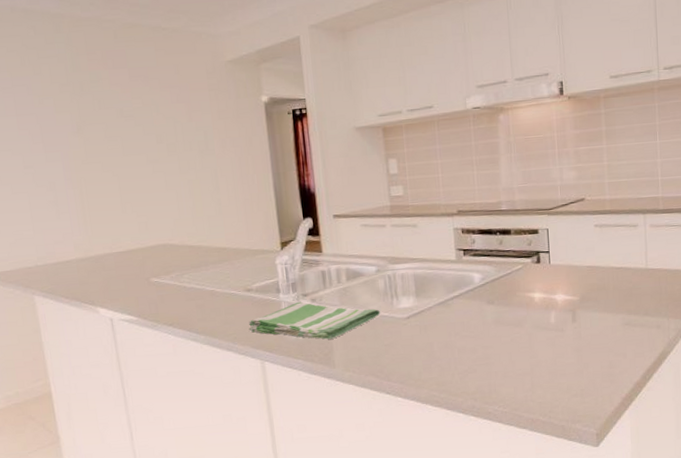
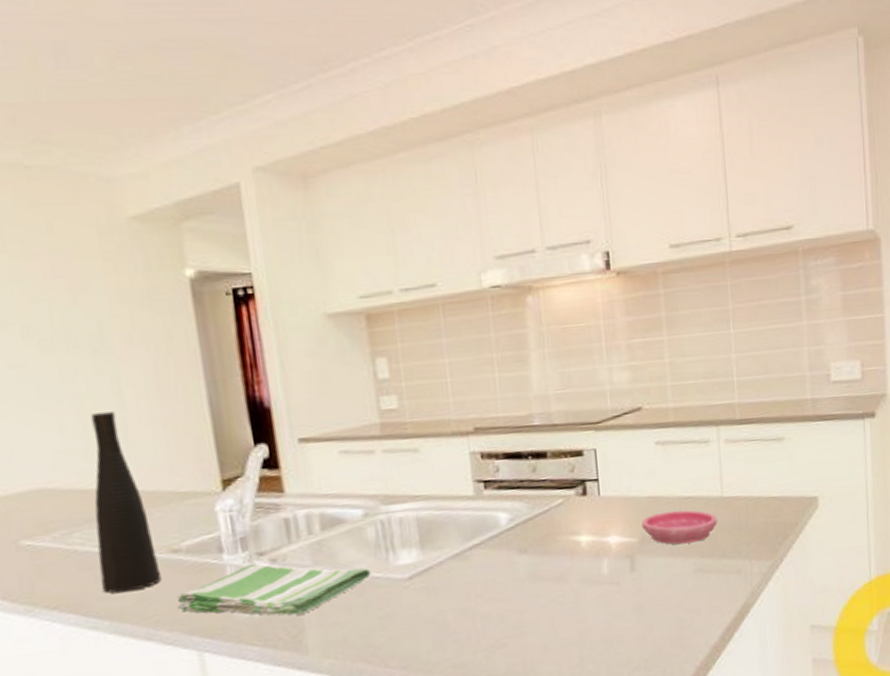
vase: none [198,193,239,317] -> present [91,412,162,594]
saucer: none [582,277,642,303] -> present [642,510,718,545]

